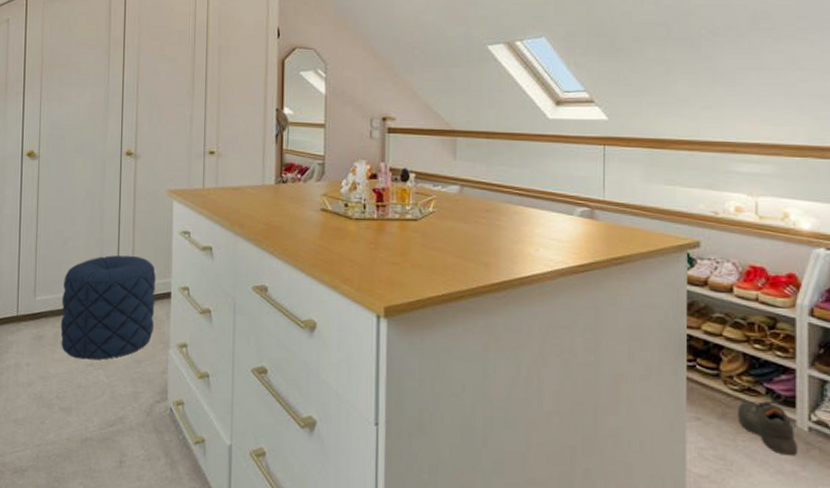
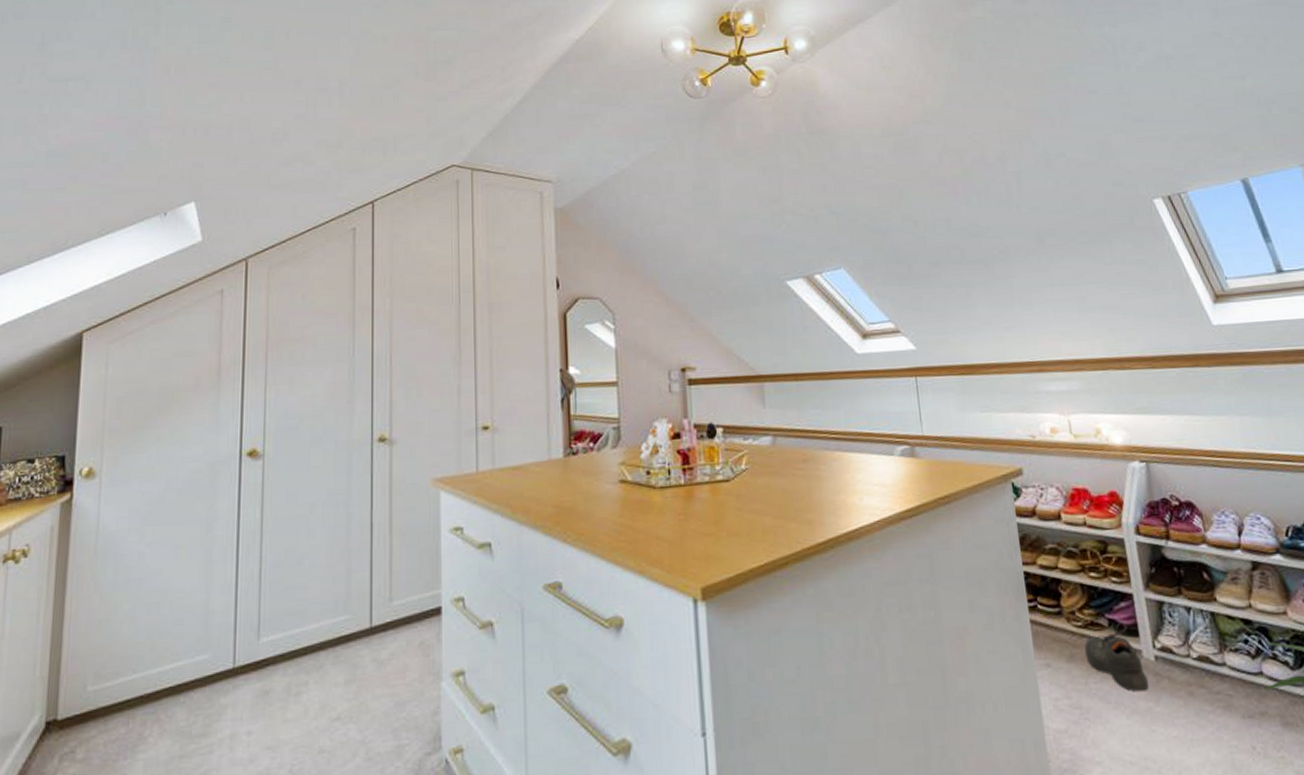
pouf: present [60,255,156,360] -> none [294,566,421,714]

